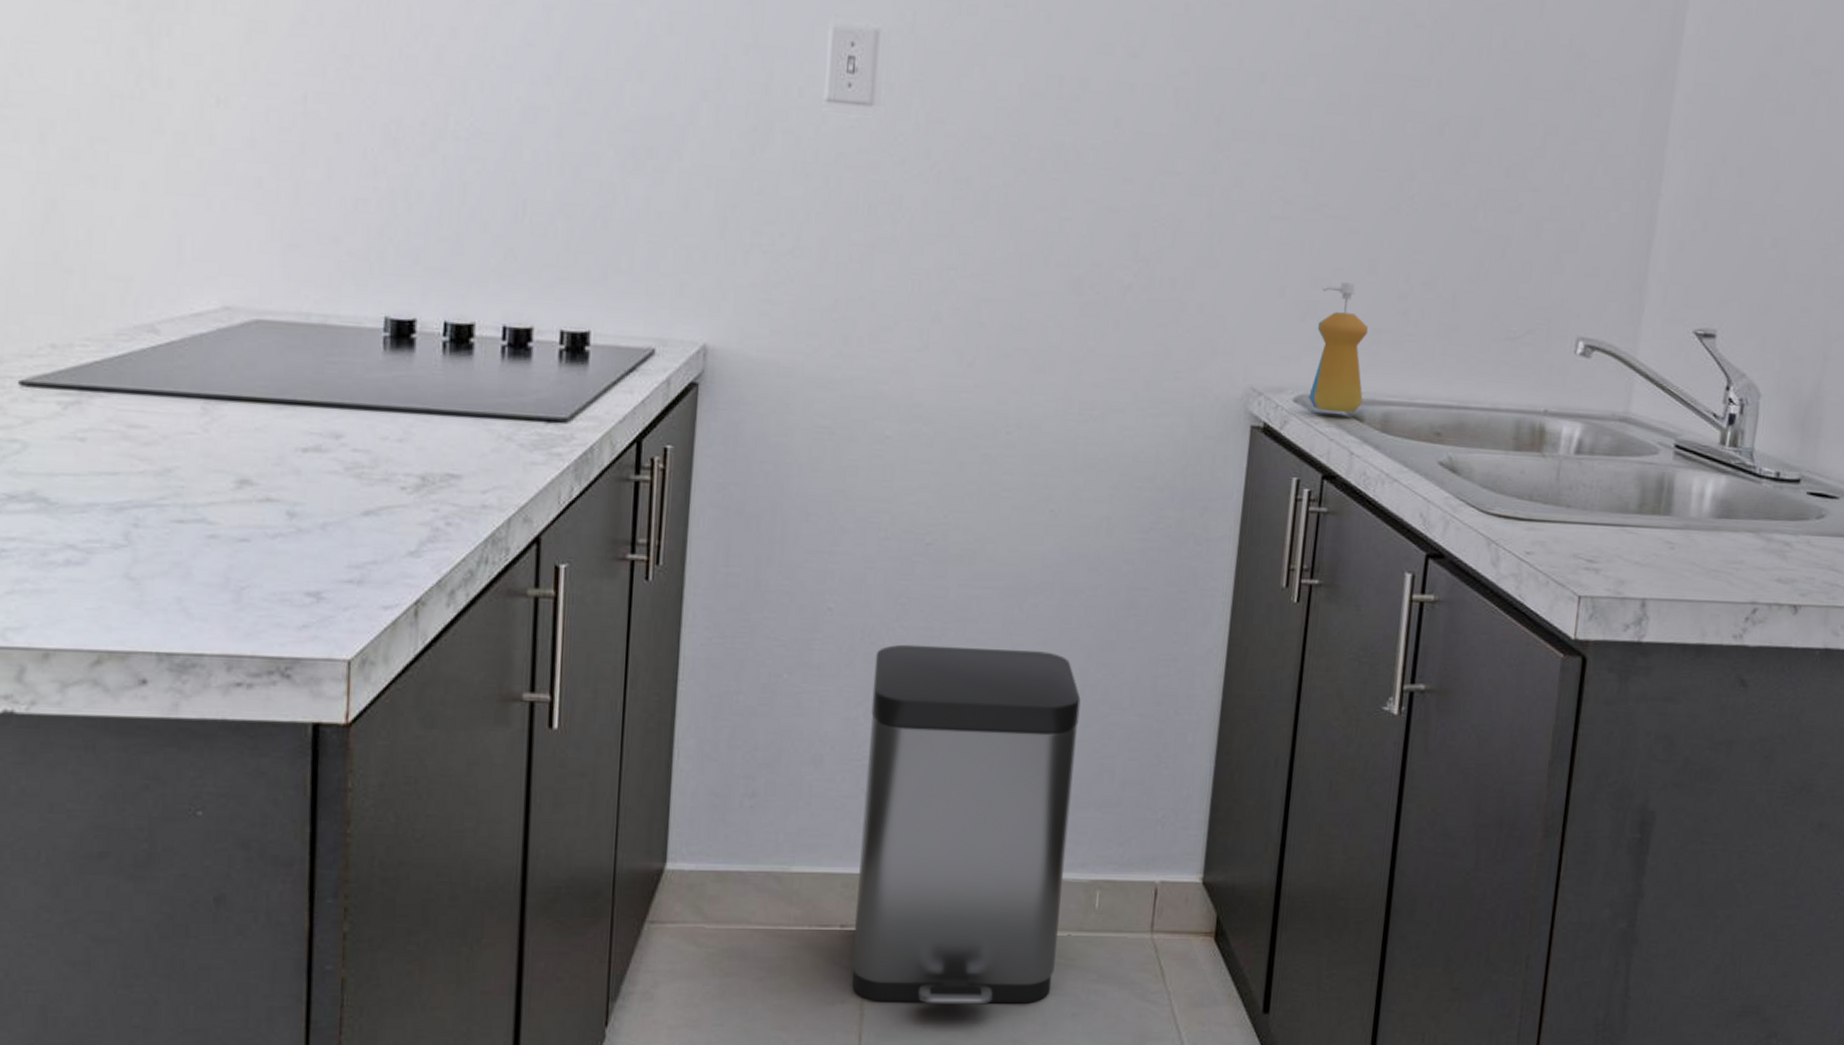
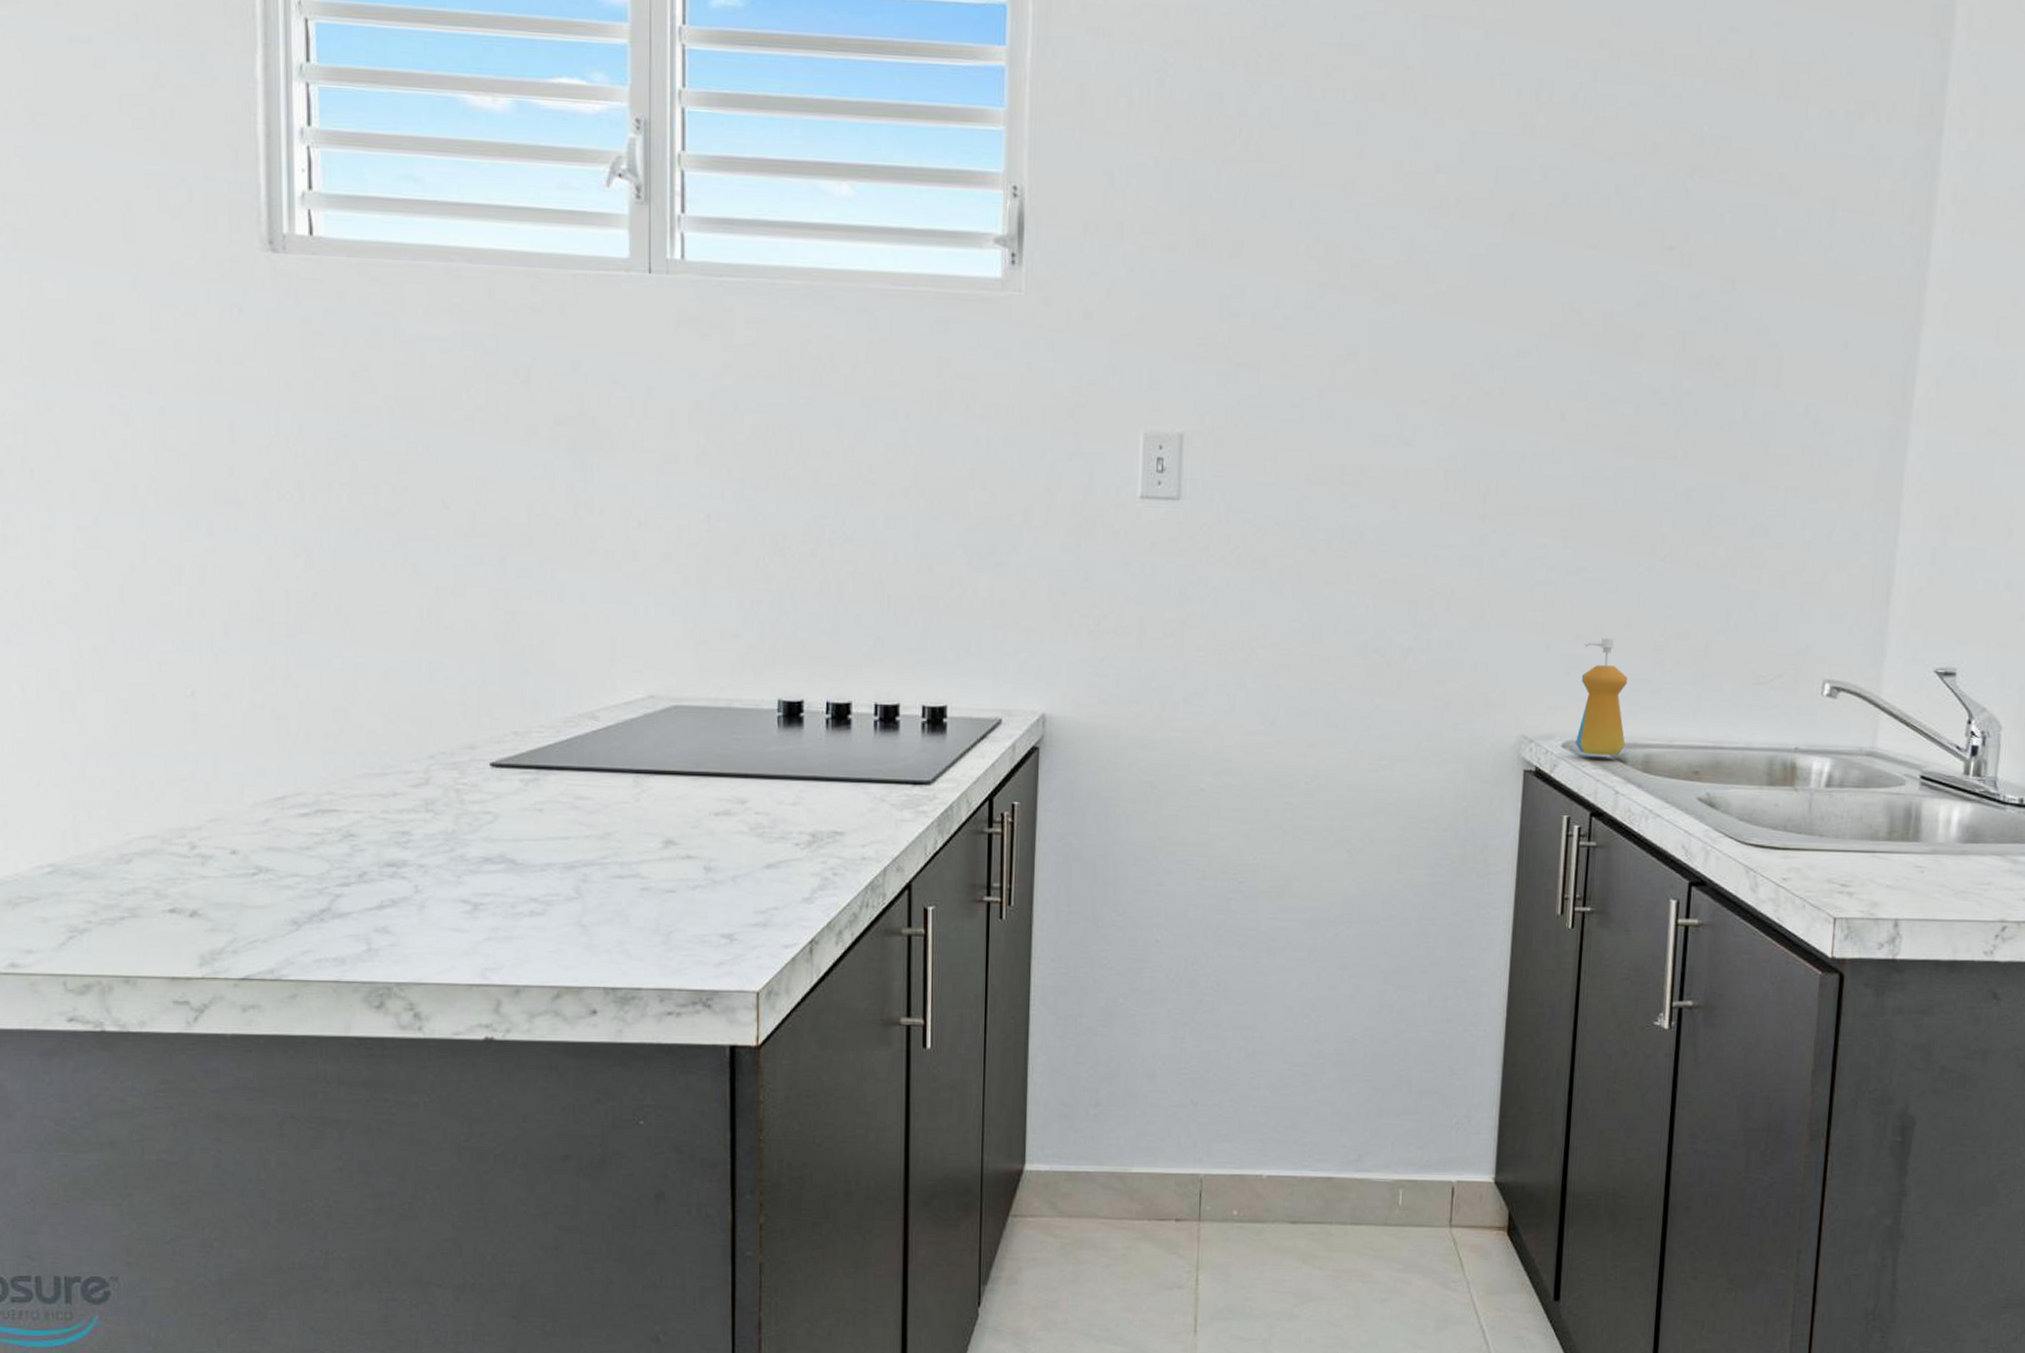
pedal bin: present [851,644,1081,1005] -> none [1186,971,1380,1291]

